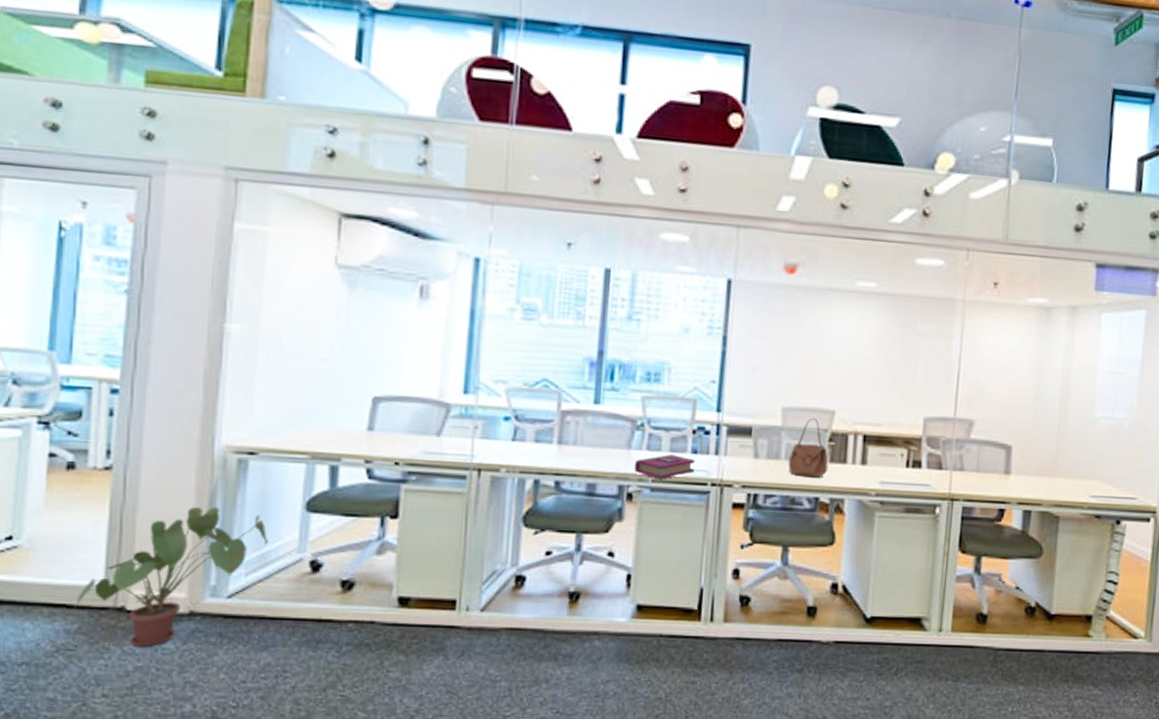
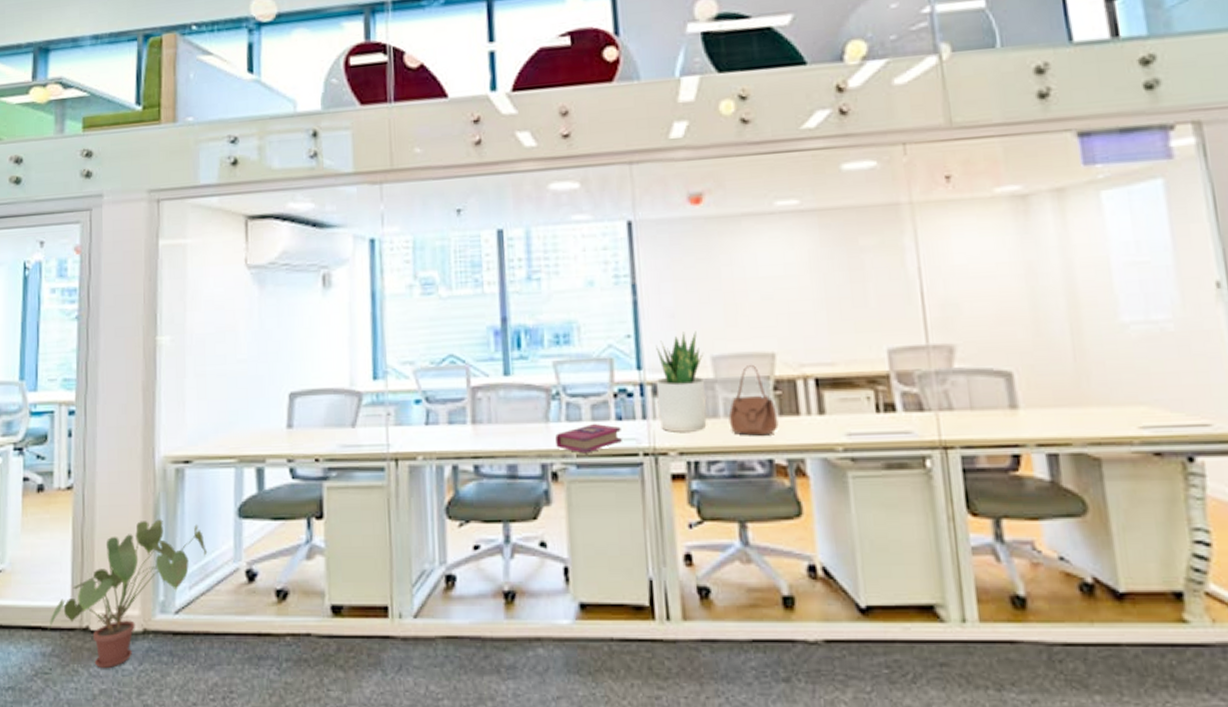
planter: none [729,383,777,469] -> present [655,331,707,432]

